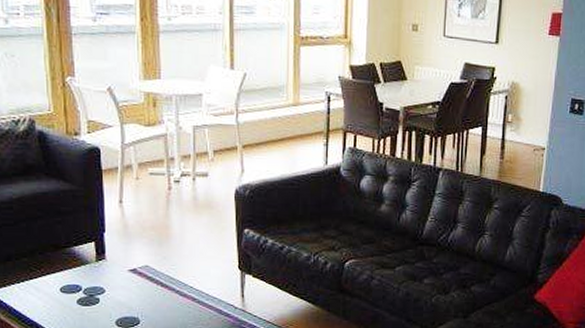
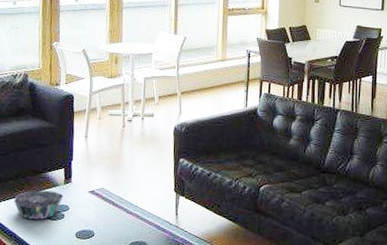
decorative bowl: none [31,269,96,306] -> present [14,190,63,220]

